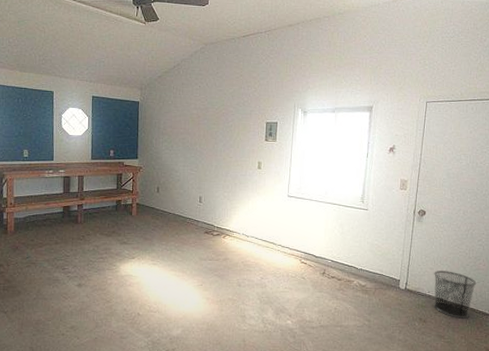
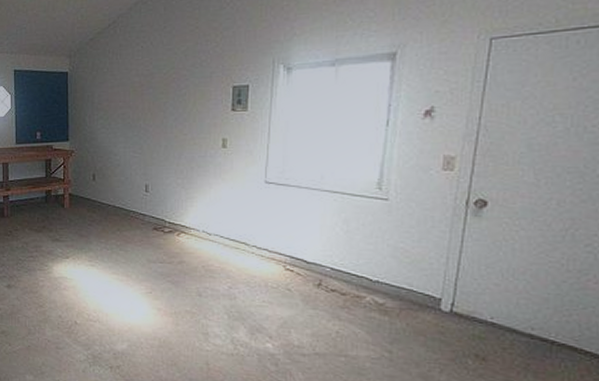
waste bin: present [434,271,477,319] -> none [500,288,581,361]

